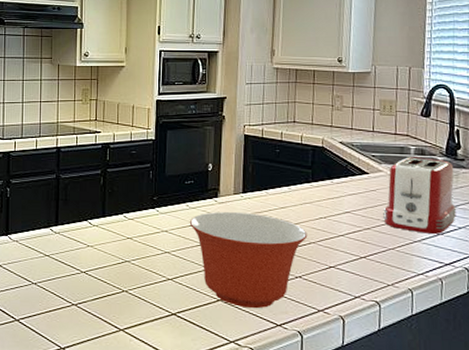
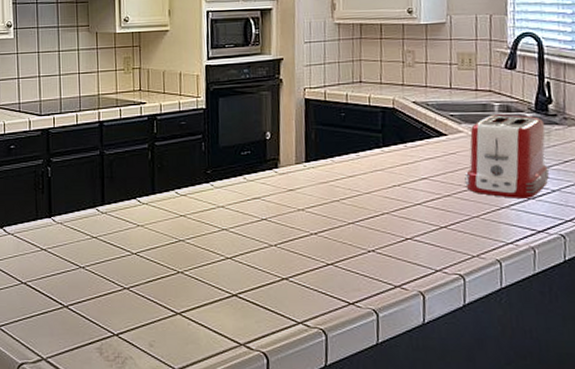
mixing bowl: present [189,212,308,309] -> none [247,183,380,287]

